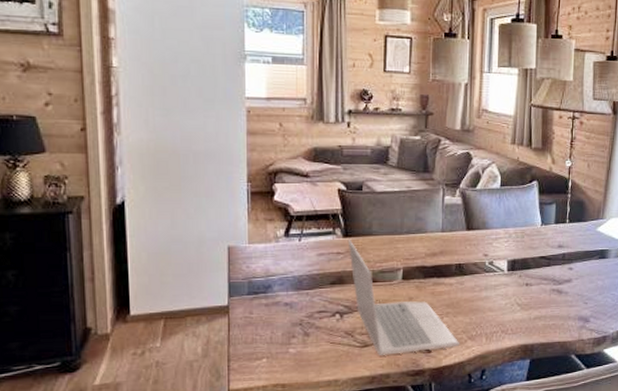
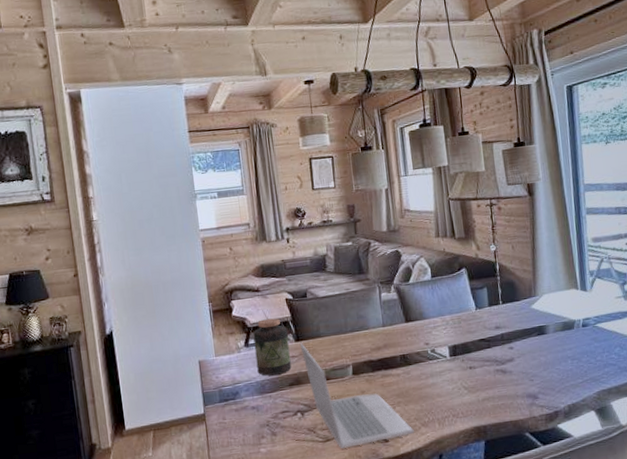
jar: none [296,209,335,271] -> present [253,318,292,376]

